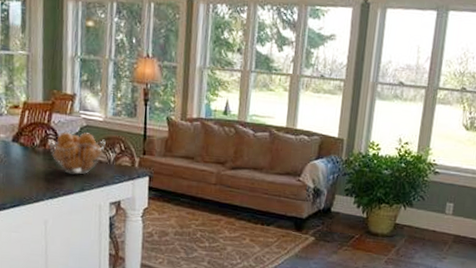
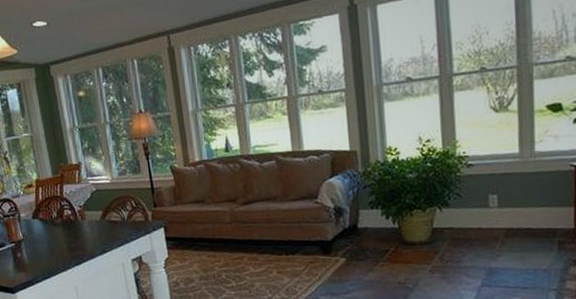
fruit basket: present [48,131,106,175] -> none [64,197,117,239]

